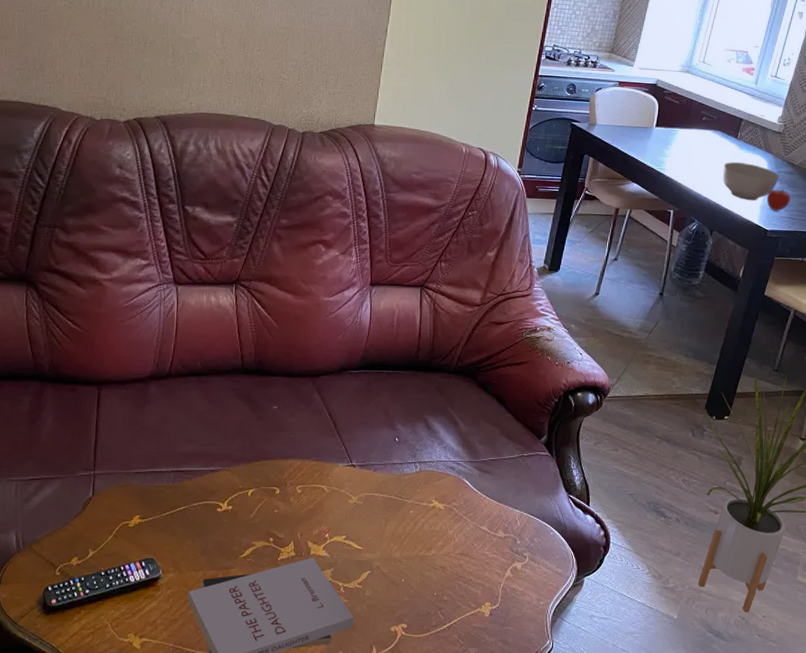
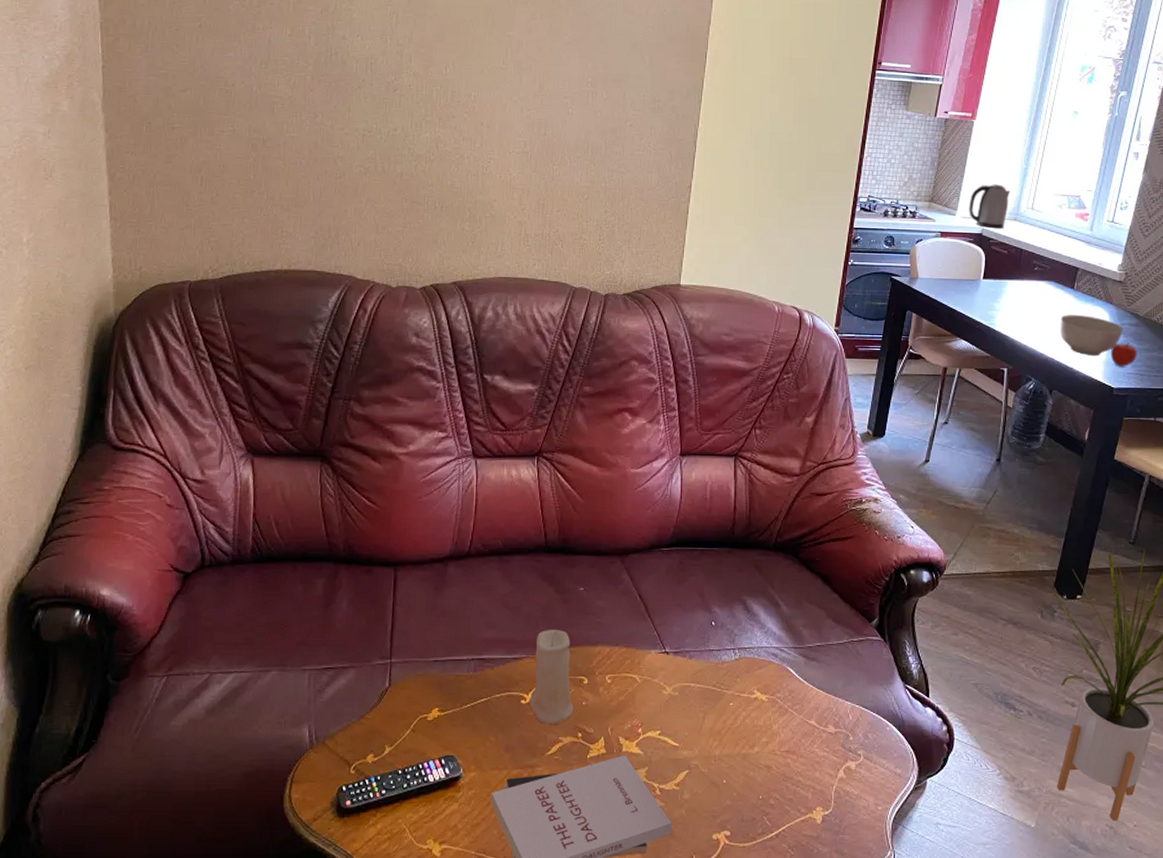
candle: none [224,444,266,531] -> present [528,629,574,725]
kettle: none [645,38,685,80] -> present [969,184,1011,228]

